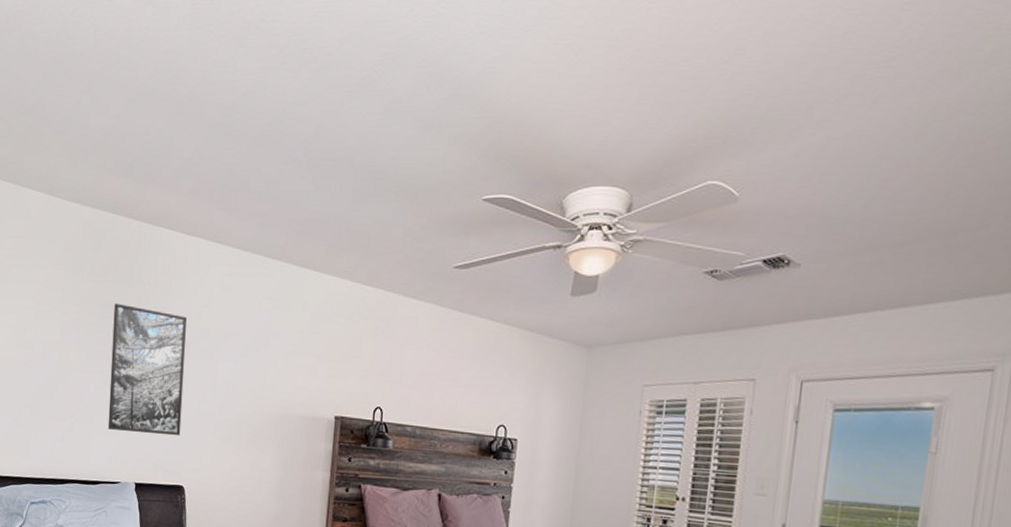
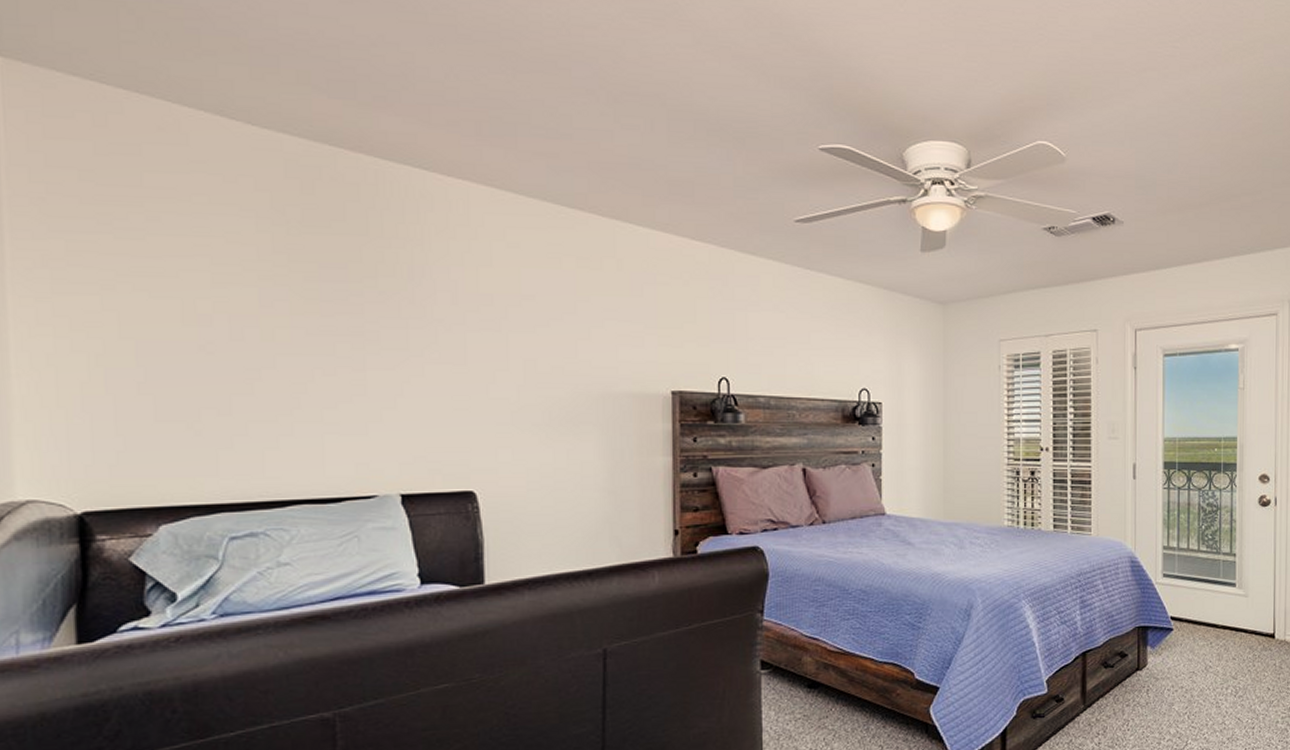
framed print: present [107,303,187,436] -> none [344,263,464,430]

